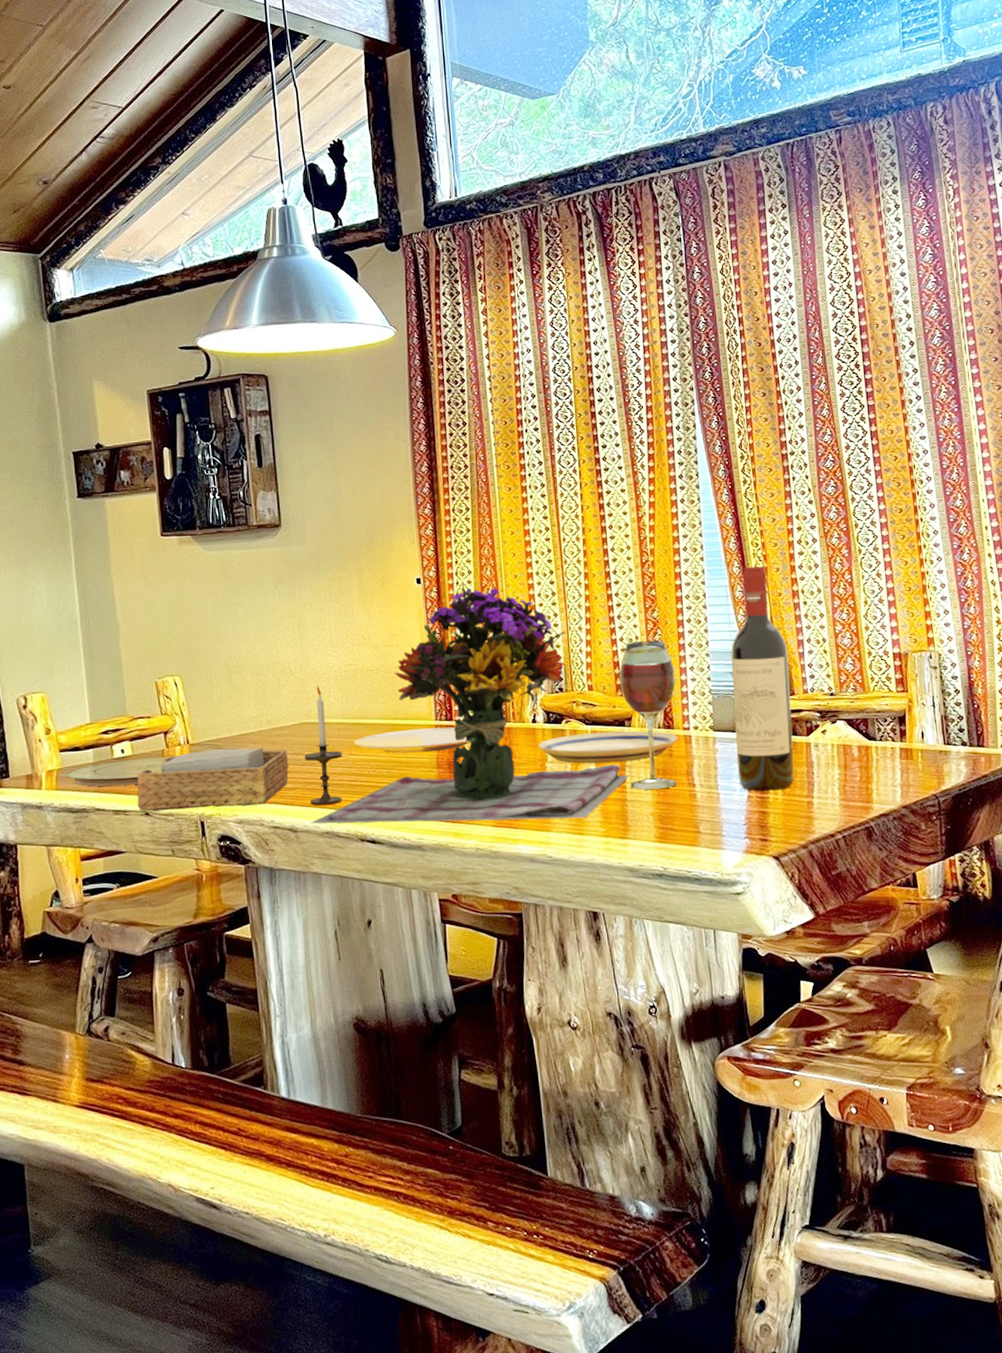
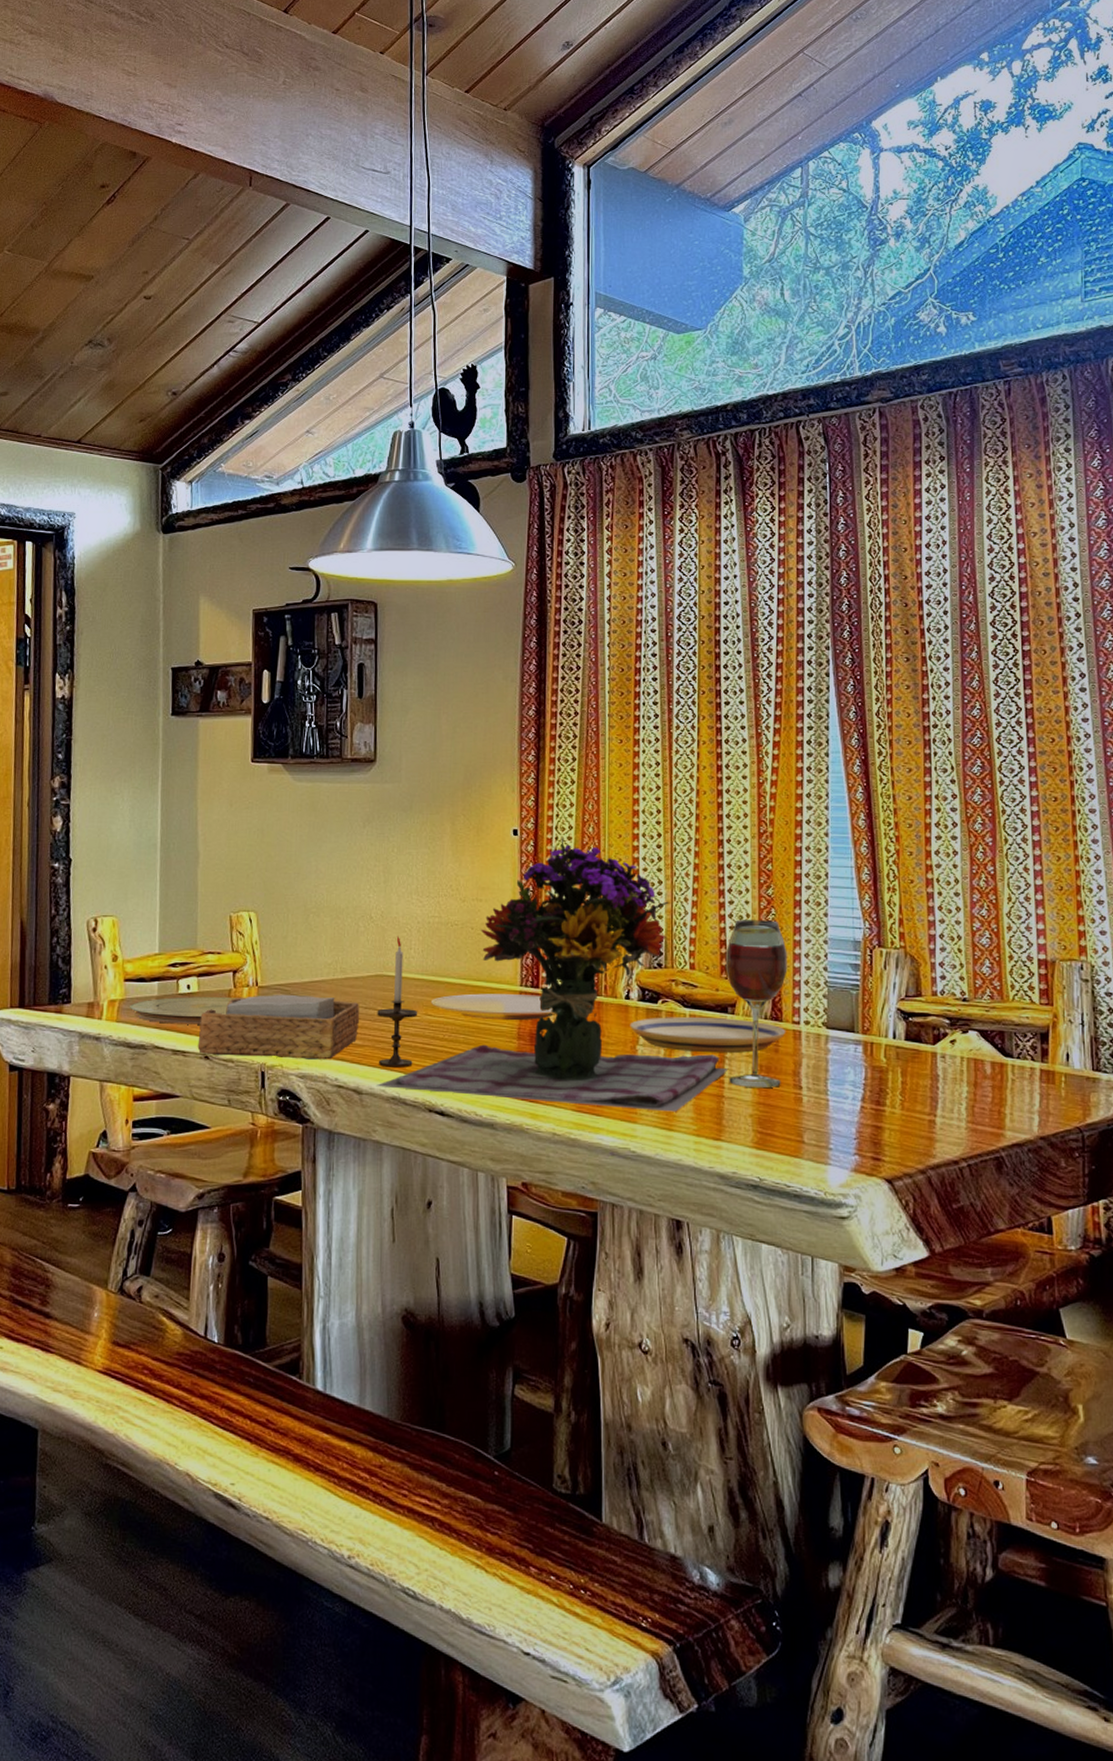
wine bottle: present [731,566,795,792] -> none [851,847,917,1104]

